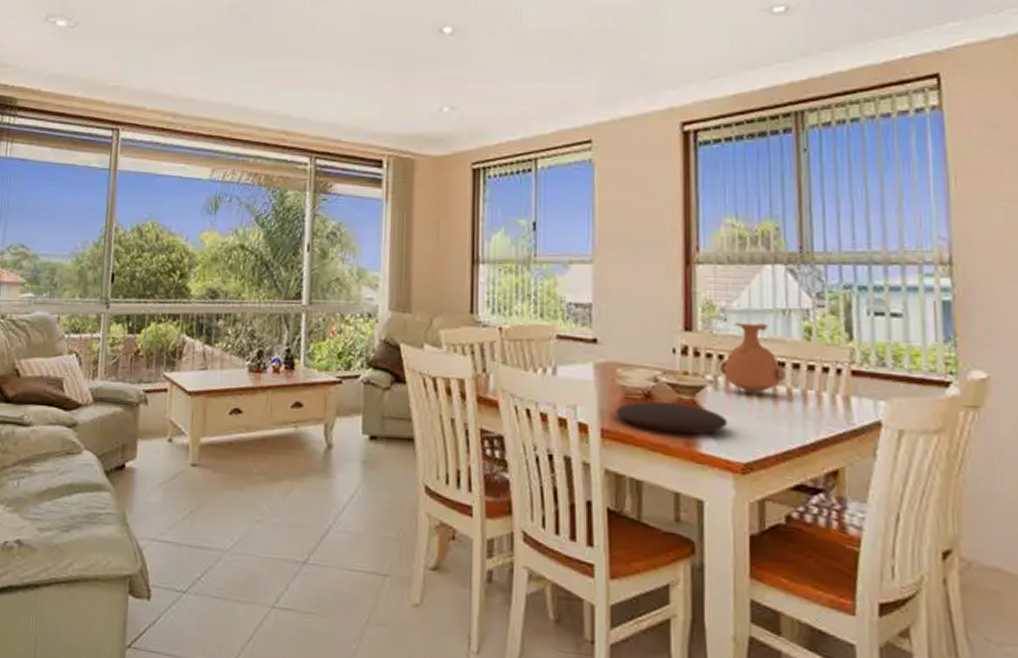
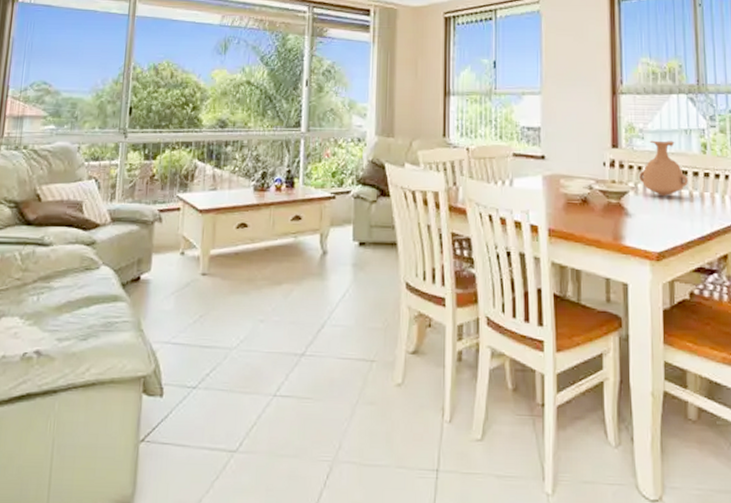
placemat: present [616,401,728,434] -> none [560,205,646,230]

